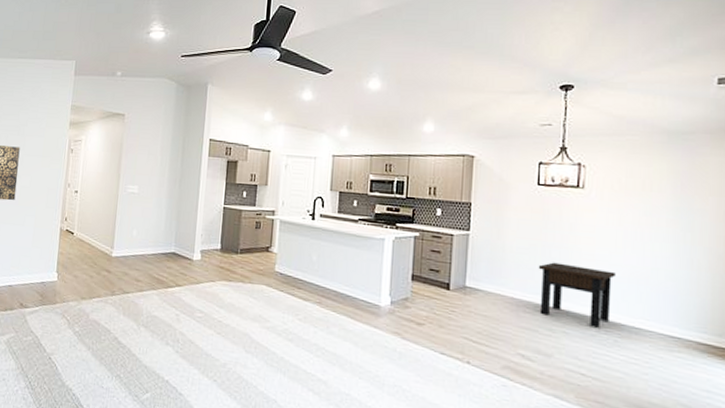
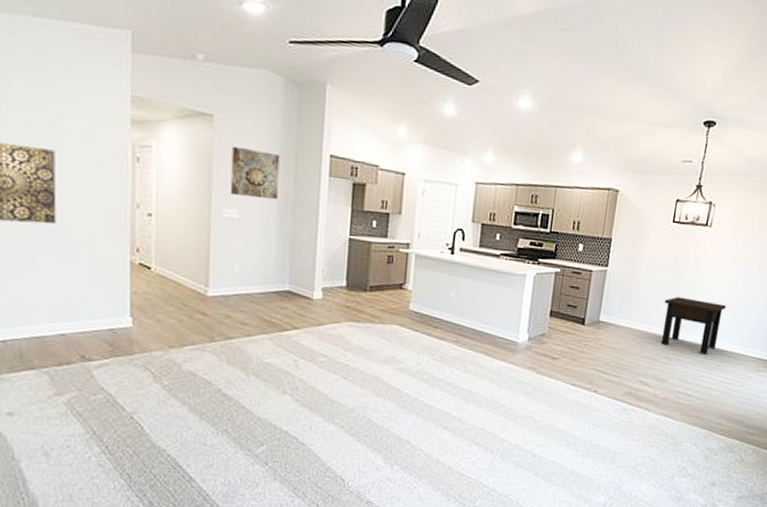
wall art: none [133,136,171,176] -> present [230,146,280,199]

